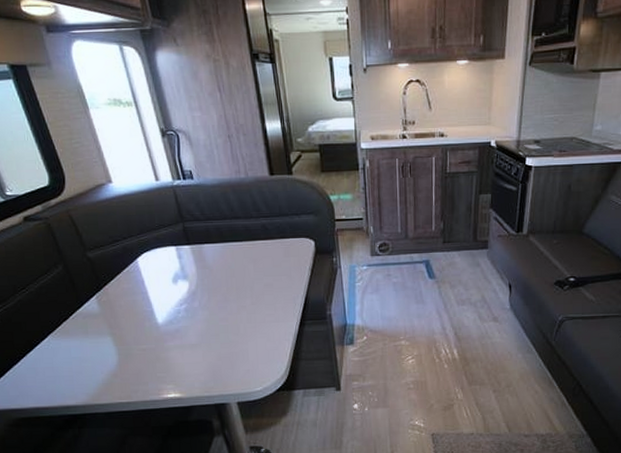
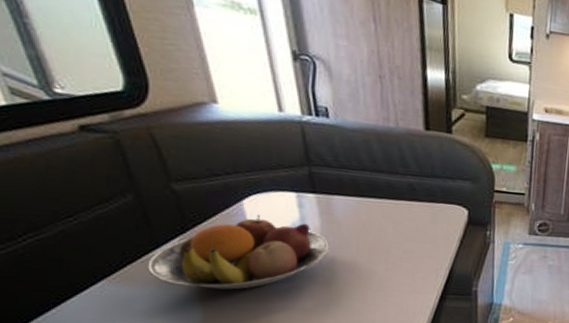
fruit bowl: none [77,269,205,335] -> present [148,214,329,290]

